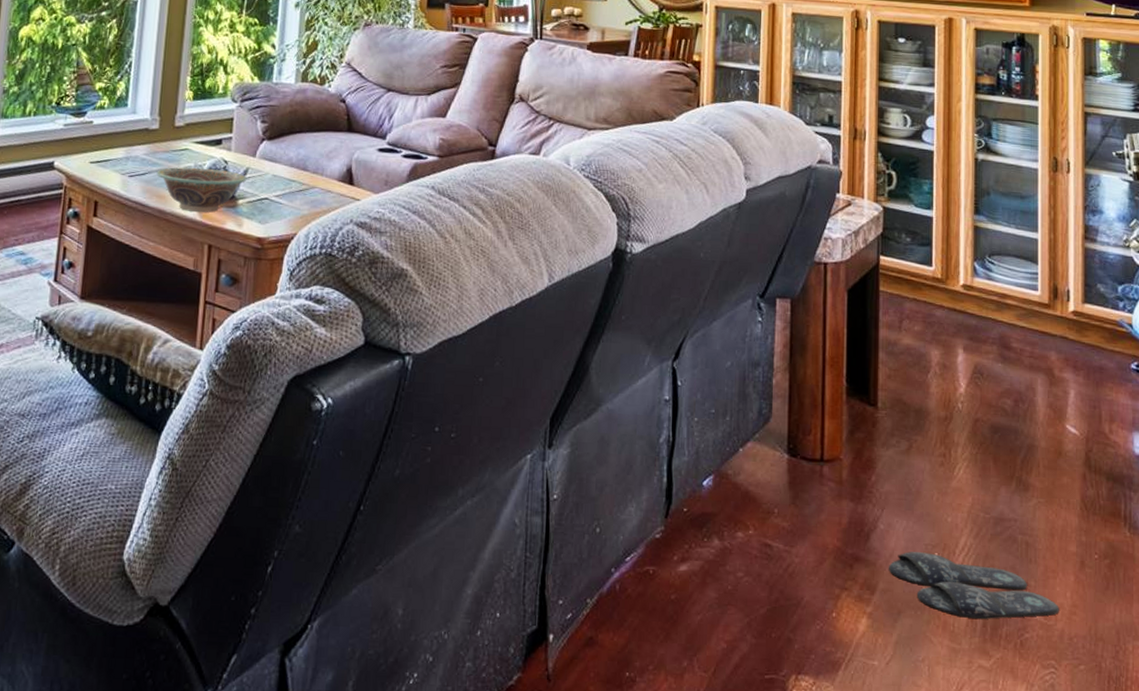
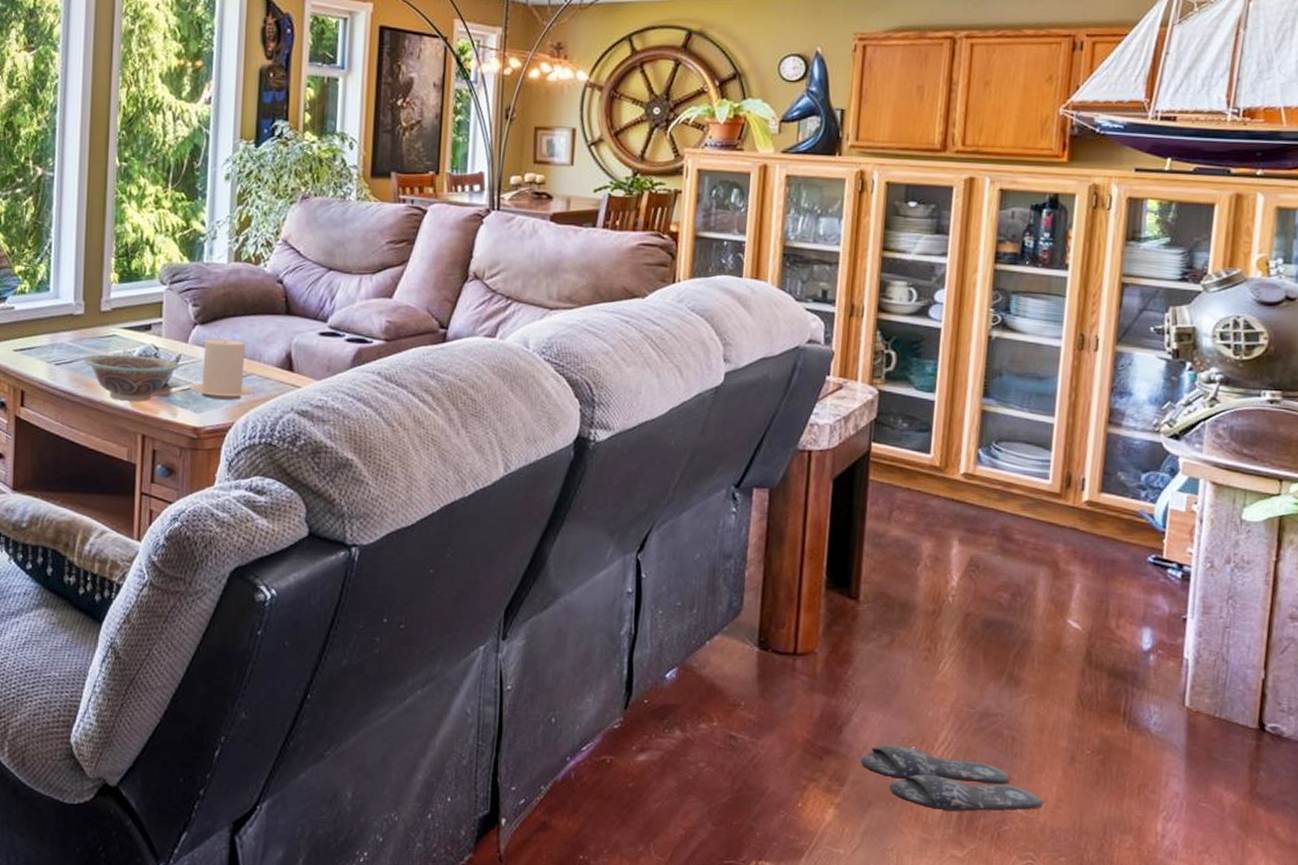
candle: none [255,153,317,212] -> present [189,338,255,401]

